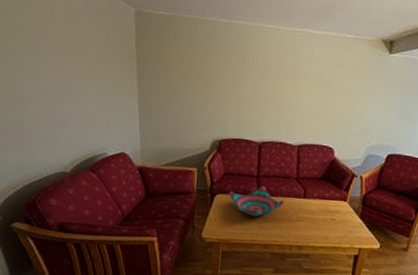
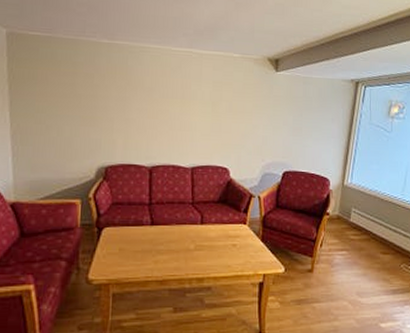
decorative bowl: present [229,186,285,217] -> none [118,214,181,249]

